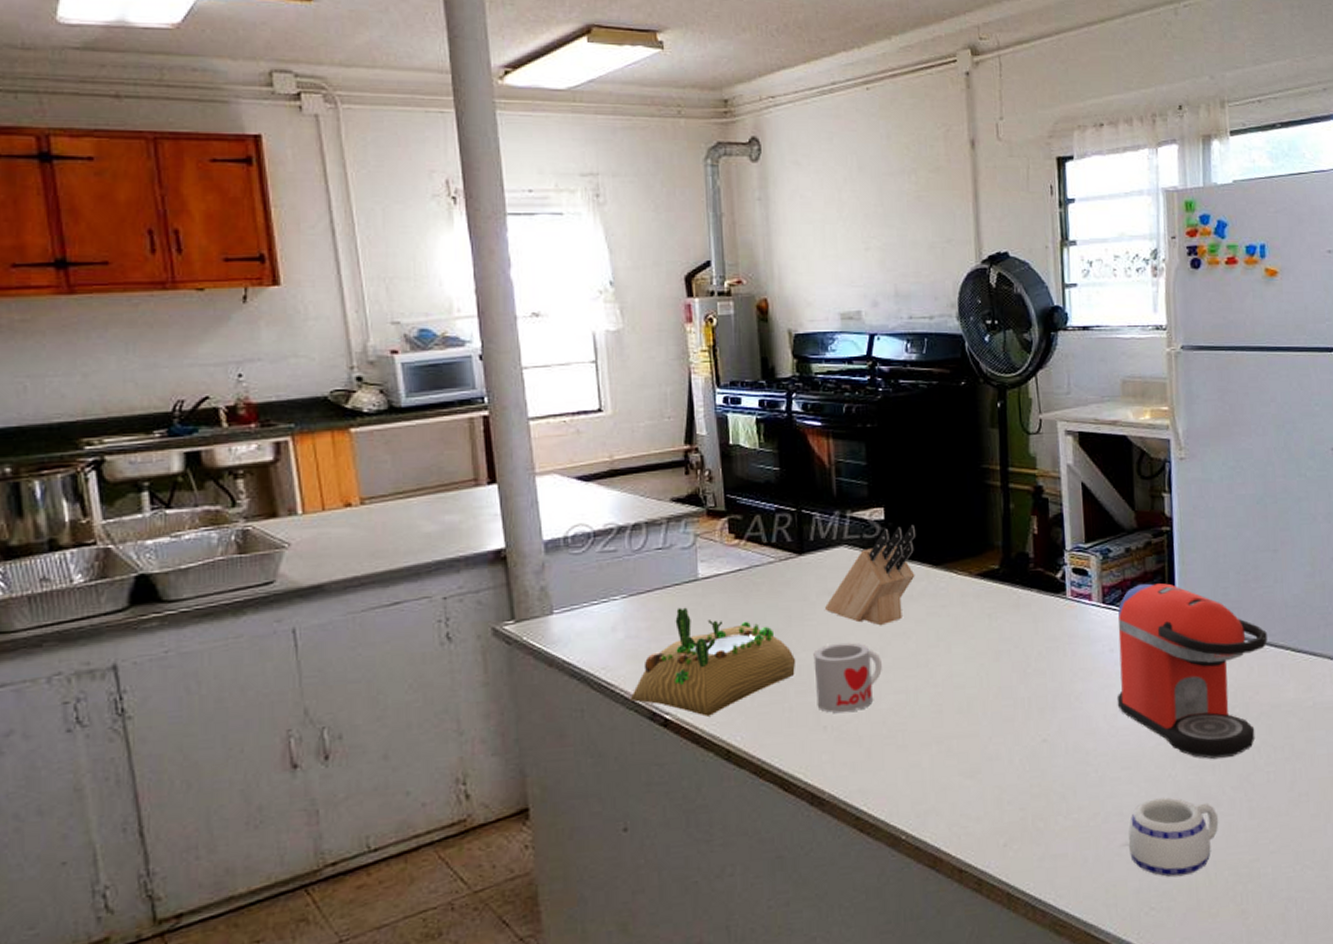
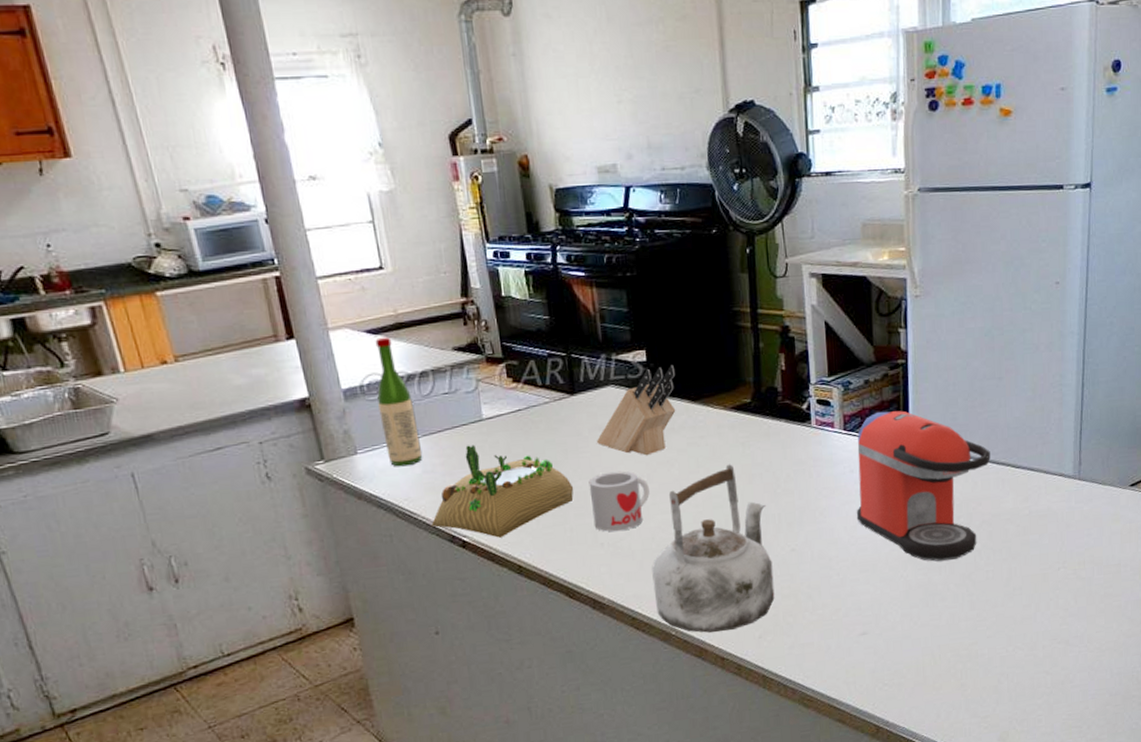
wine bottle: none [582,484,627,630] -> present [375,337,423,467]
kettle: none [881,638,1023,838] -> present [652,464,775,633]
mug: present [1128,797,1219,877] -> none [865,594,944,659]

